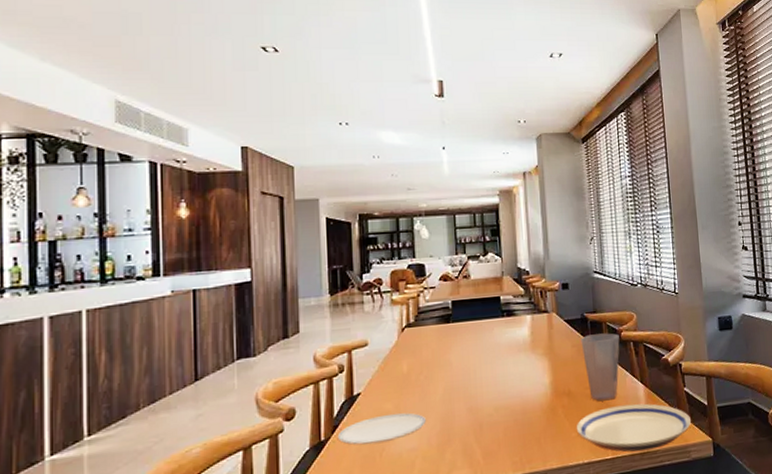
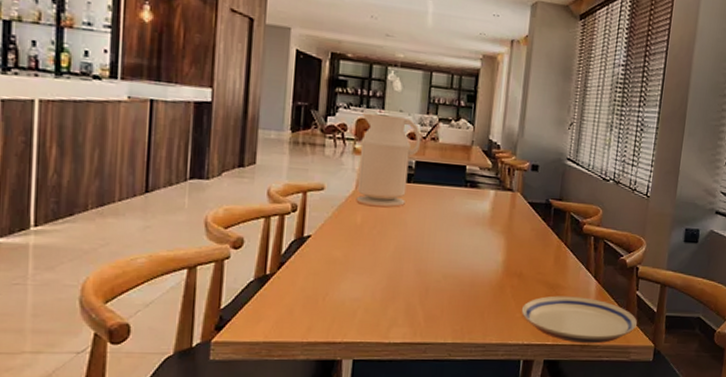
plate: present [337,412,426,446] -> none [282,261,373,288]
water jug: none [394,261,454,354] -> present [356,112,422,208]
cup: present [581,333,620,402] -> none [540,221,581,289]

